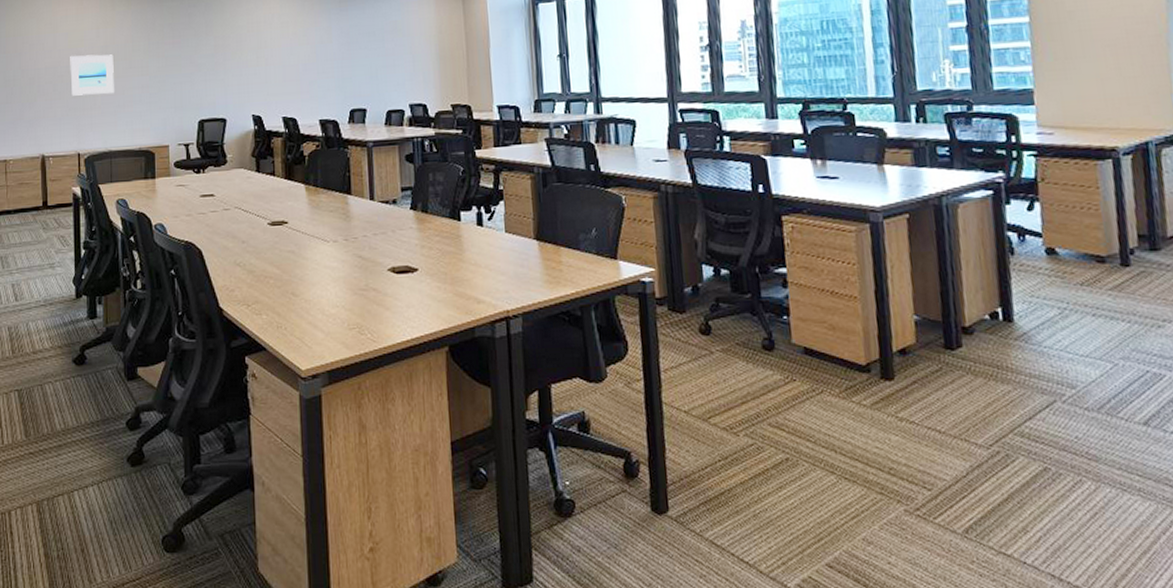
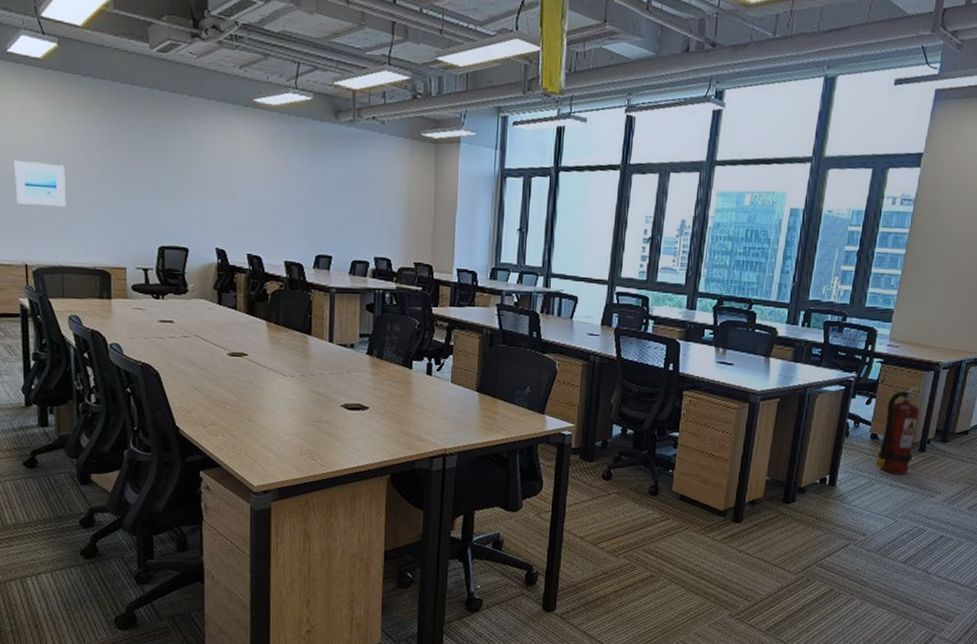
fire extinguisher: none [1058,180,1115,300] -> present [875,385,920,475]

